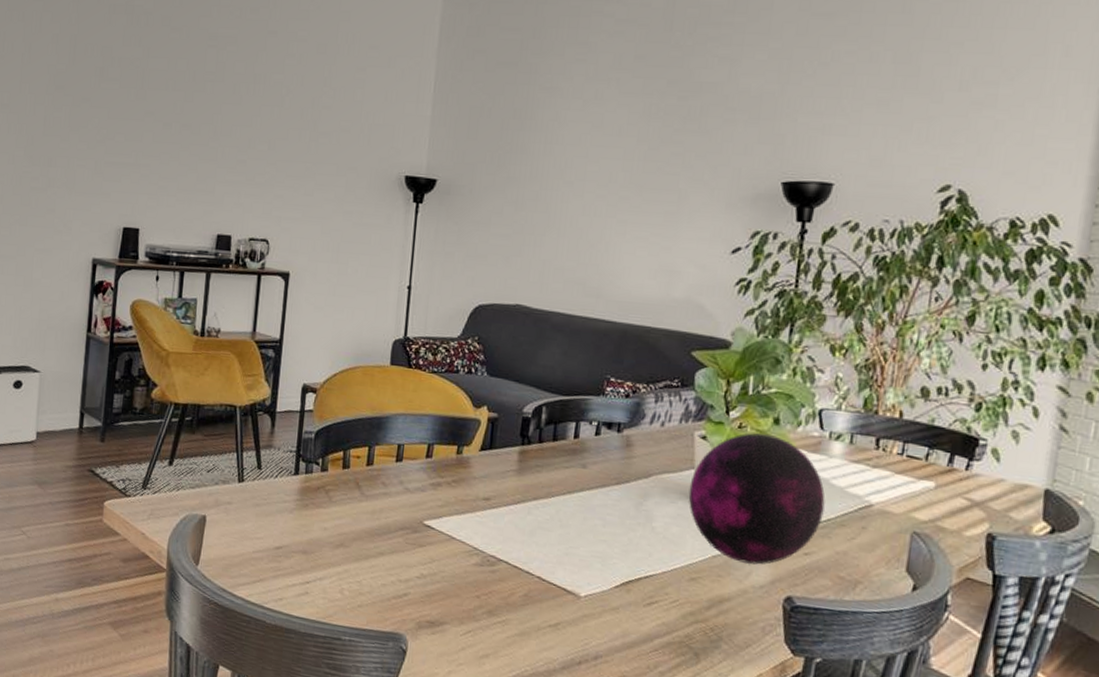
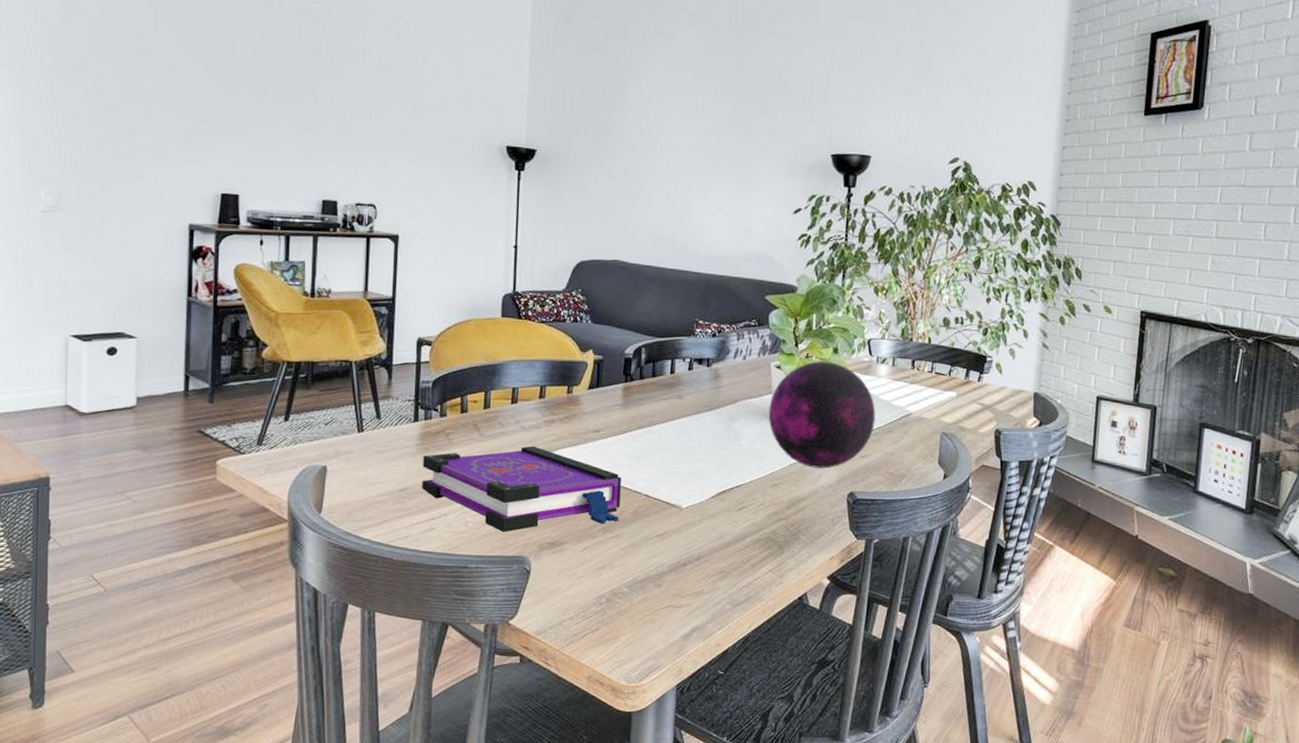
board game: none [298,510,512,607] -> present [422,445,621,532]

